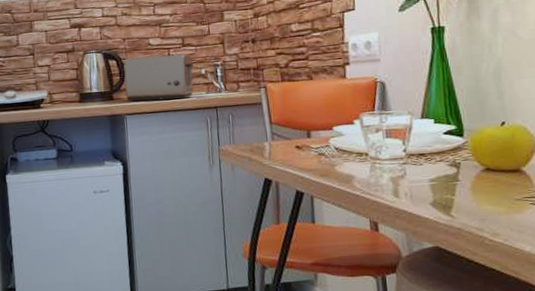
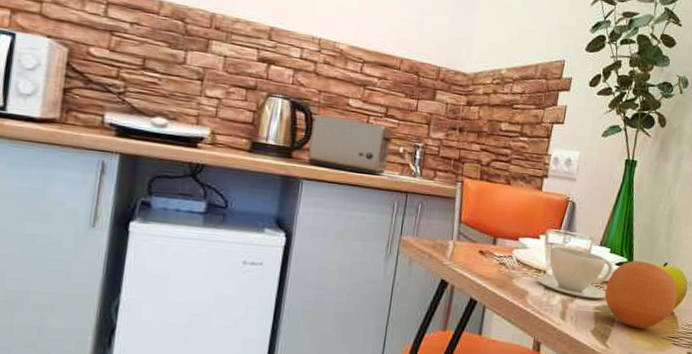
teacup: none [359,126,441,173] -> present [536,245,612,299]
fruit: none [437,125,526,194] -> present [604,260,677,329]

